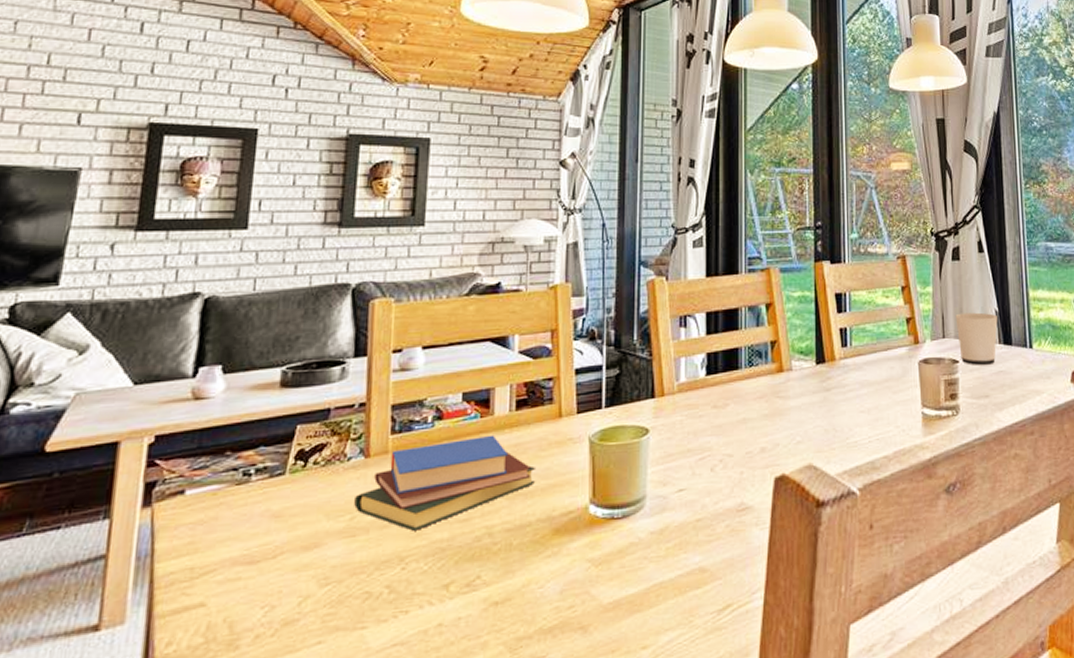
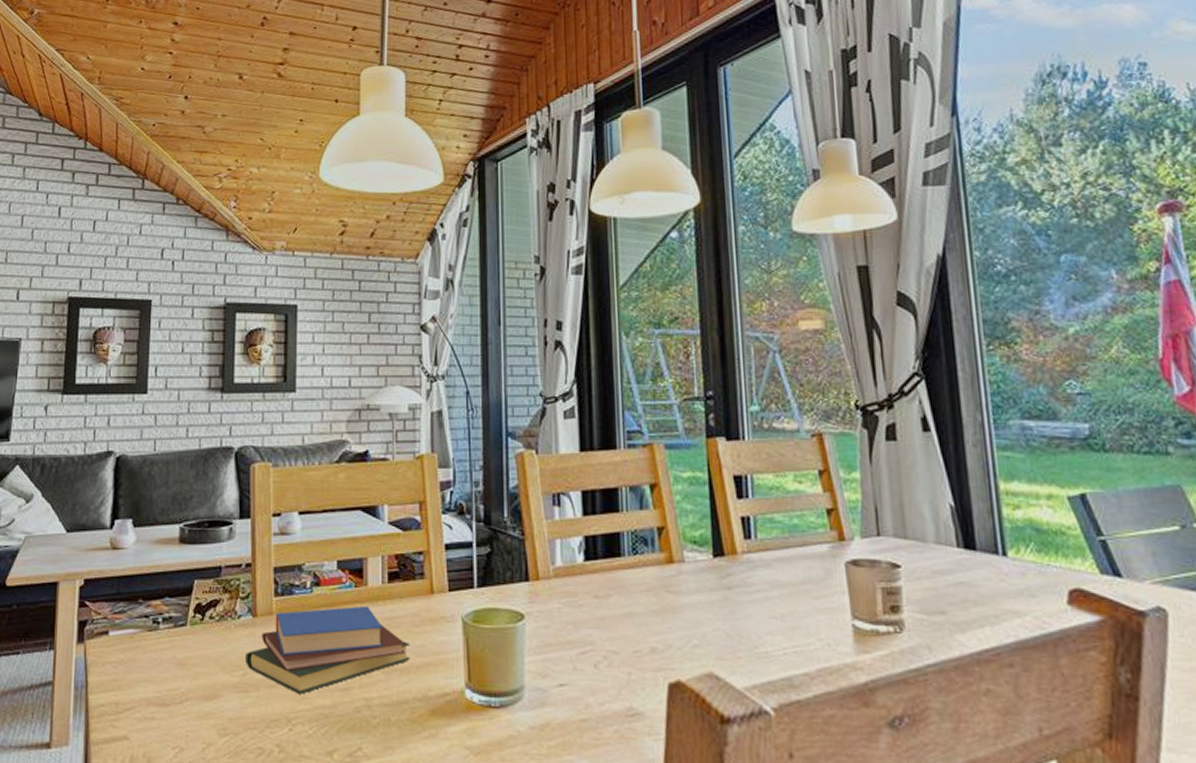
dixie cup: present [955,312,998,366] -> none [893,506,954,574]

